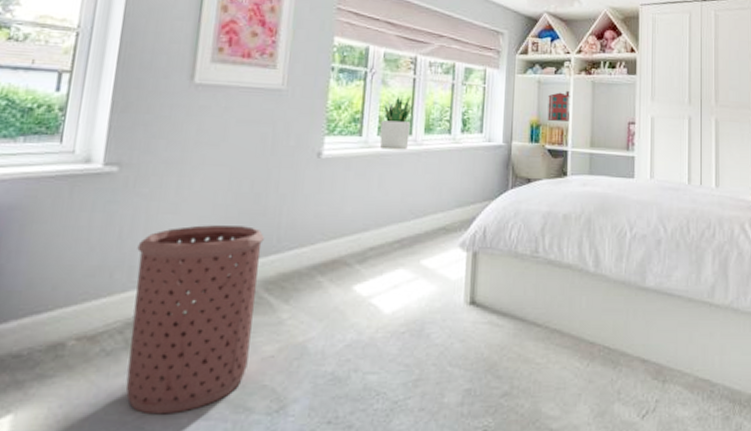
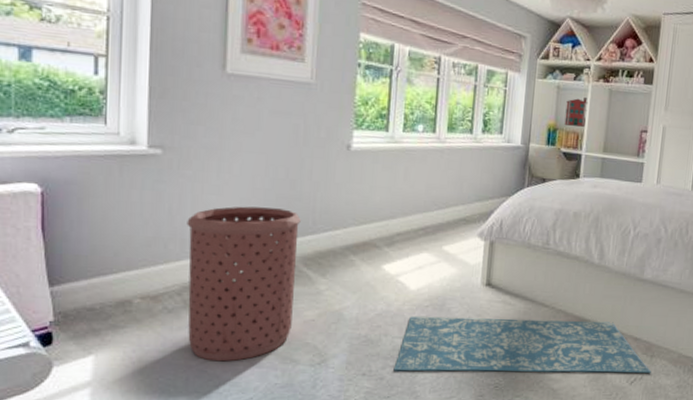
rug: none [364,341,665,416] -> present [393,316,651,374]
planter: present [379,95,412,150] -> none [405,94,435,147]

